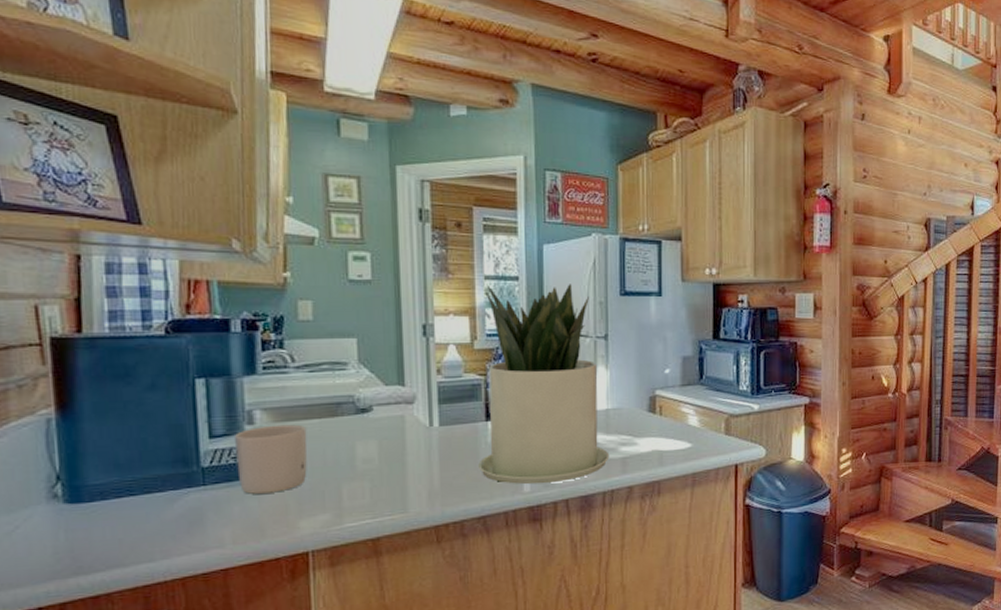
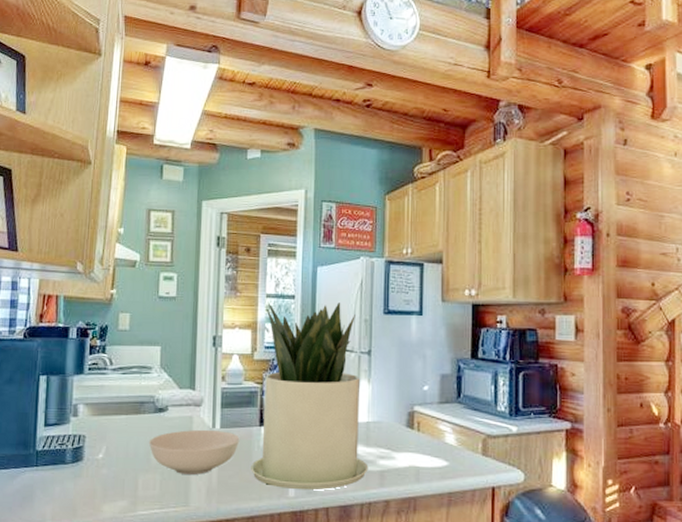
mug: present [233,424,308,494] -> none [61,418,116,478]
bowl: none [351,428,464,479] -> present [148,429,240,475]

